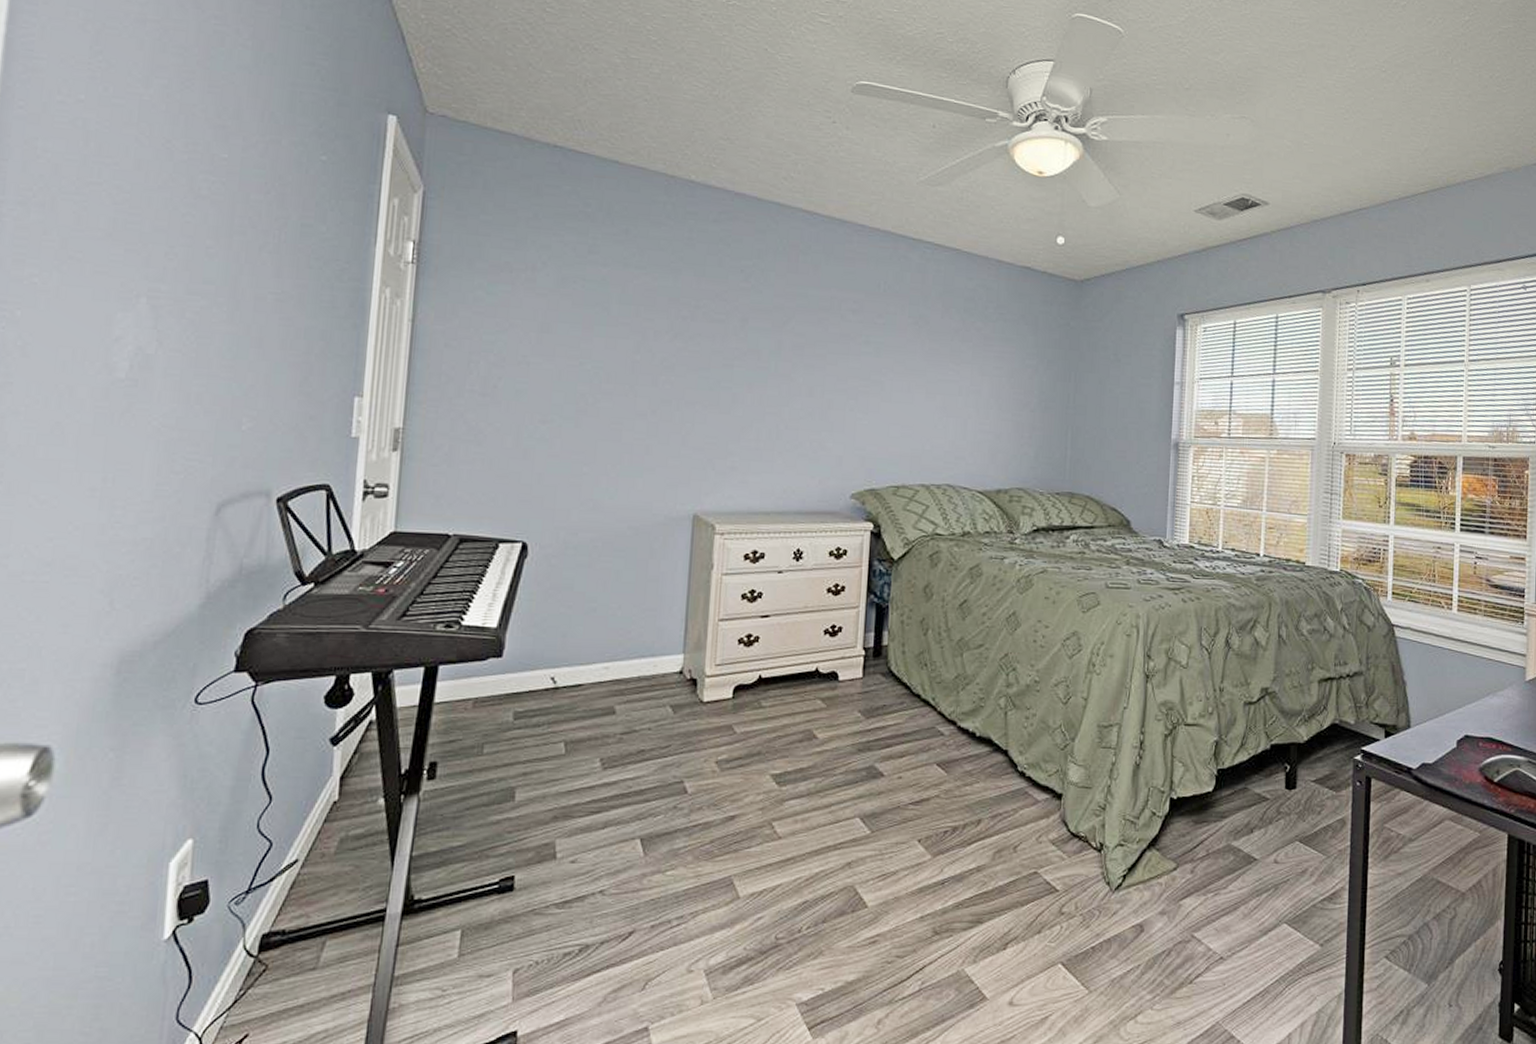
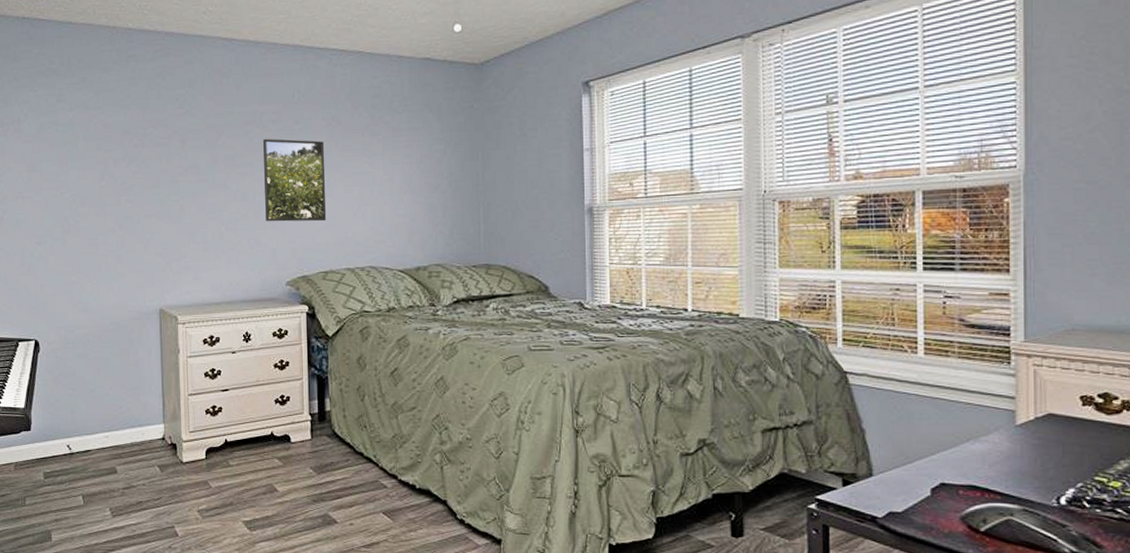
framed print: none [834,329,908,430] -> present [263,138,327,222]

